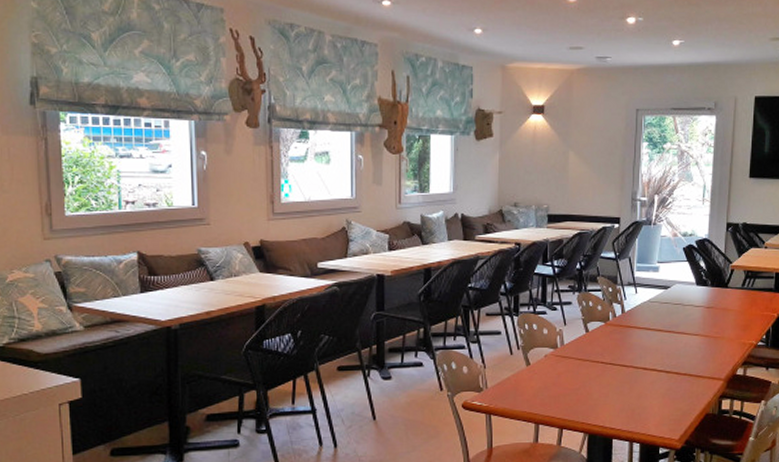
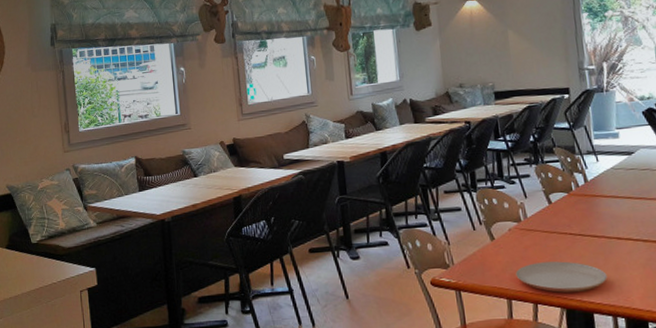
plate: none [546,388,629,419] -> present [515,261,607,293]

